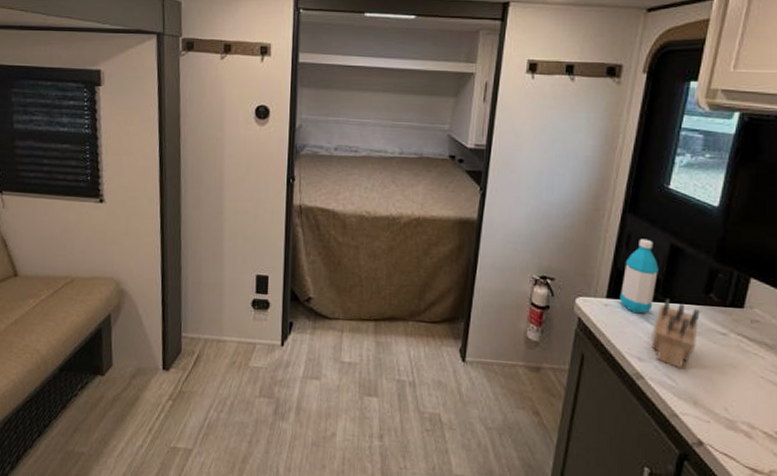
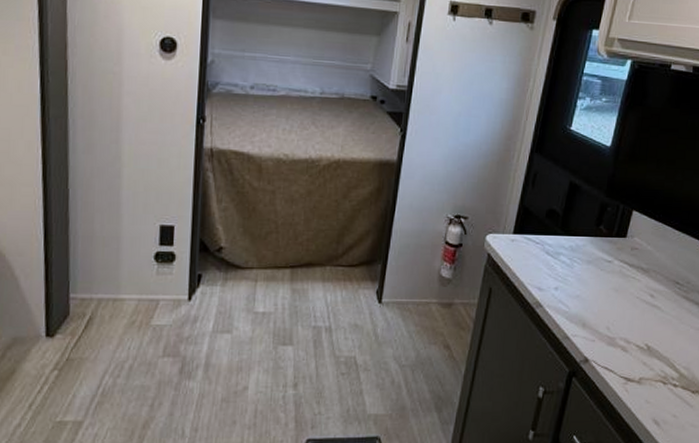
water bottle: present [619,238,659,314] -> none [524,177,559,247]
knife block: present [651,299,700,369] -> none [550,232,592,295]

